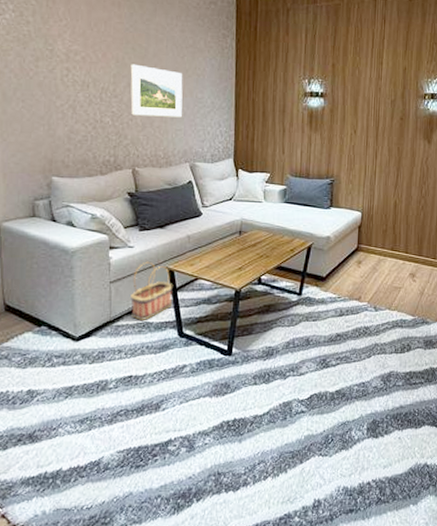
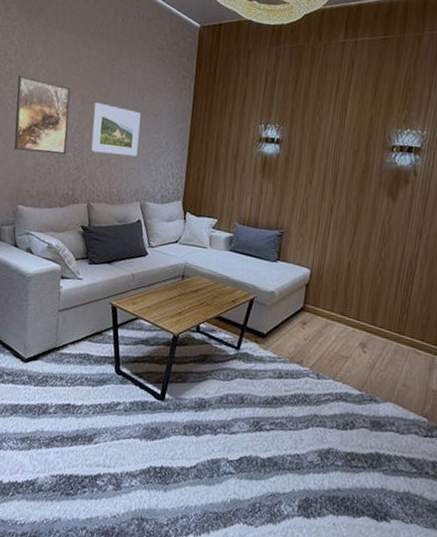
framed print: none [38,36,104,120] -> present [14,74,71,155]
basket: present [131,261,172,320] -> none [74,294,114,352]

